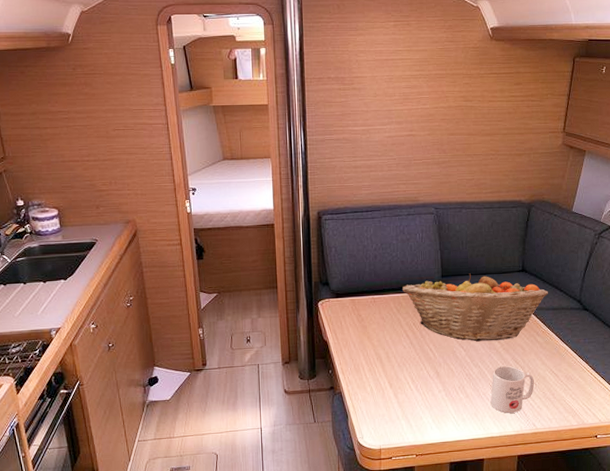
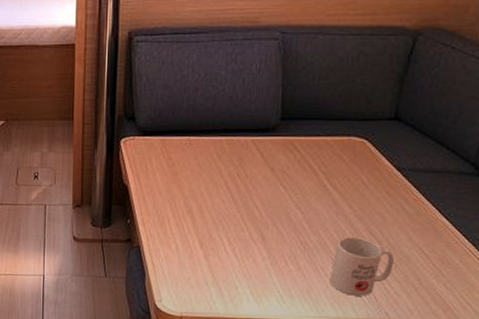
fruit basket: present [402,273,548,342] -> none [227,117,429,205]

